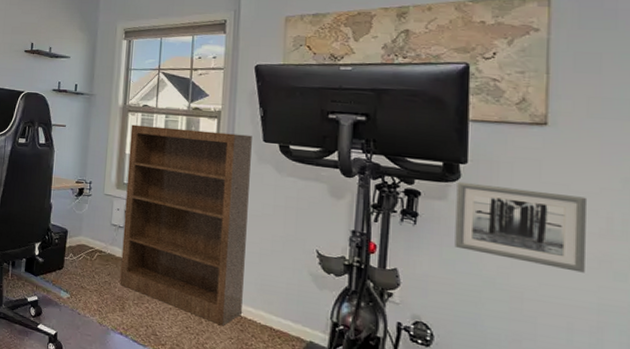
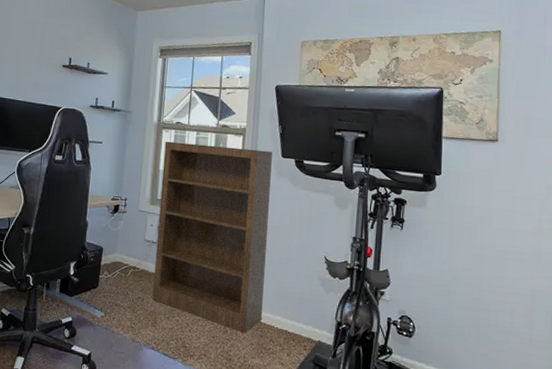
wall art: present [455,181,586,273] -> none [431,190,524,265]

